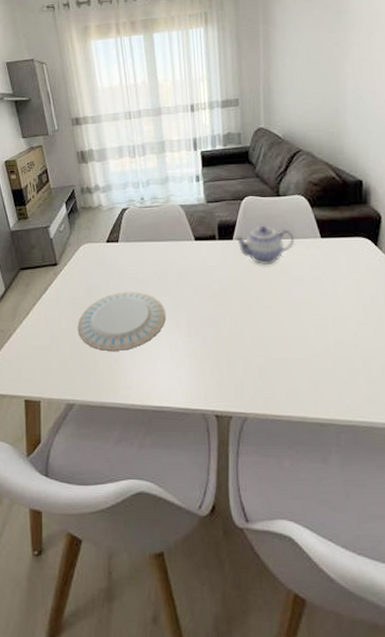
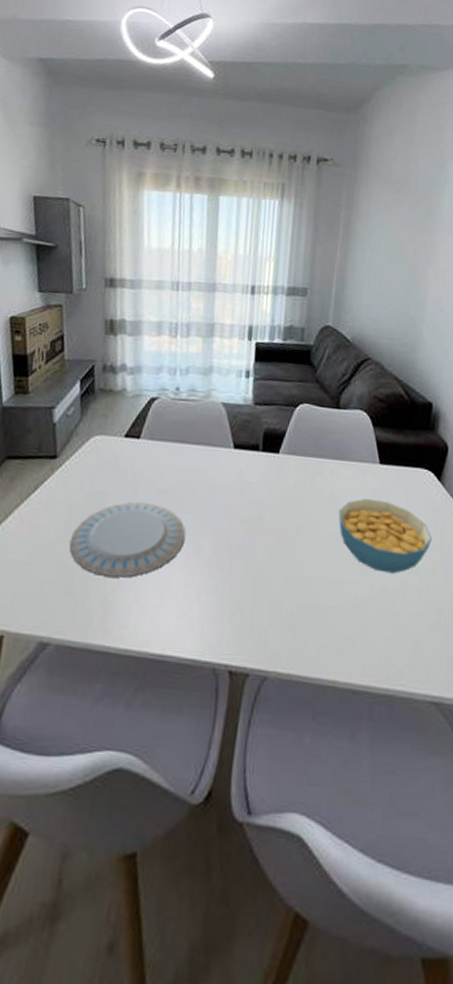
teapot: present [234,225,295,264] -> none [281,440,351,489]
cereal bowl: none [291,268,375,327] -> present [339,499,432,574]

